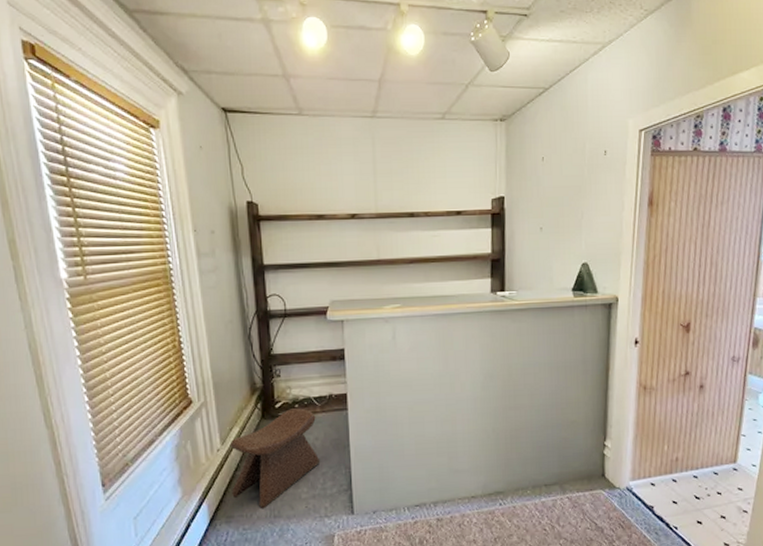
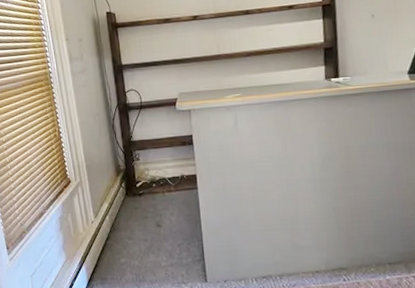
stool: present [229,408,321,508] -> none [101,187,176,273]

